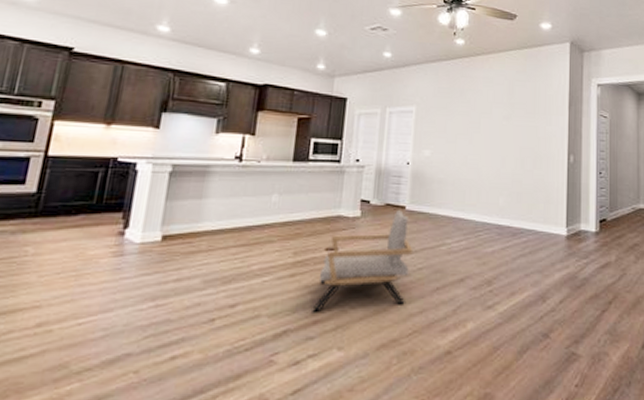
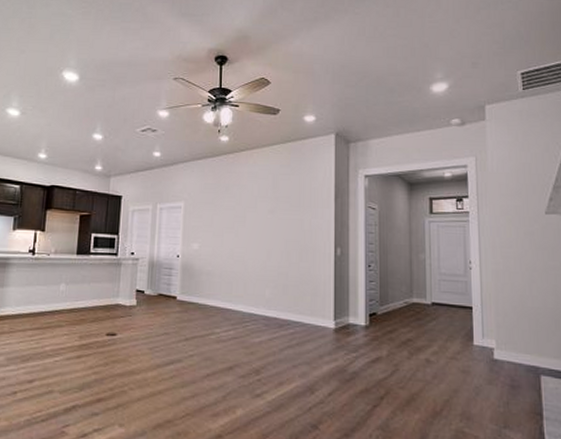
armchair: present [312,210,413,312] -> none [96,300,185,391]

